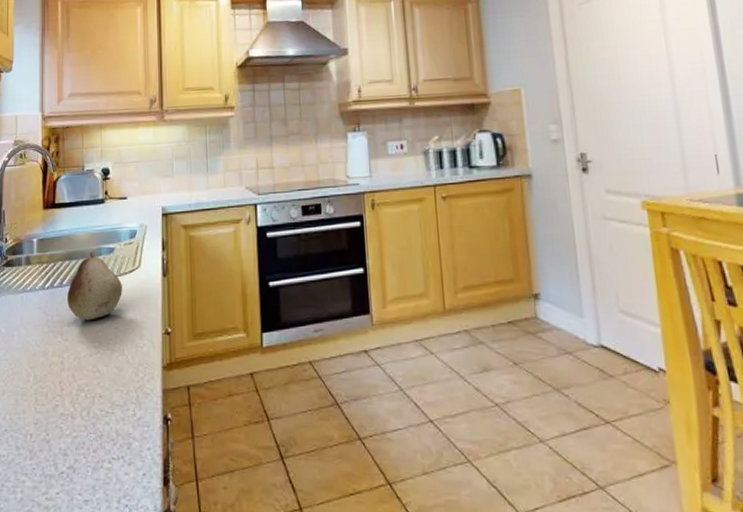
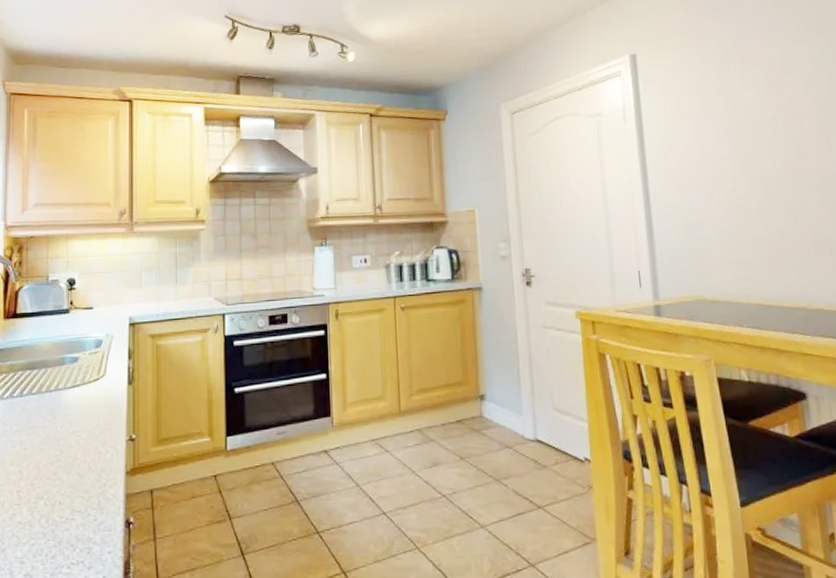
fruit: present [67,252,122,321] -> none [28,362,86,429]

